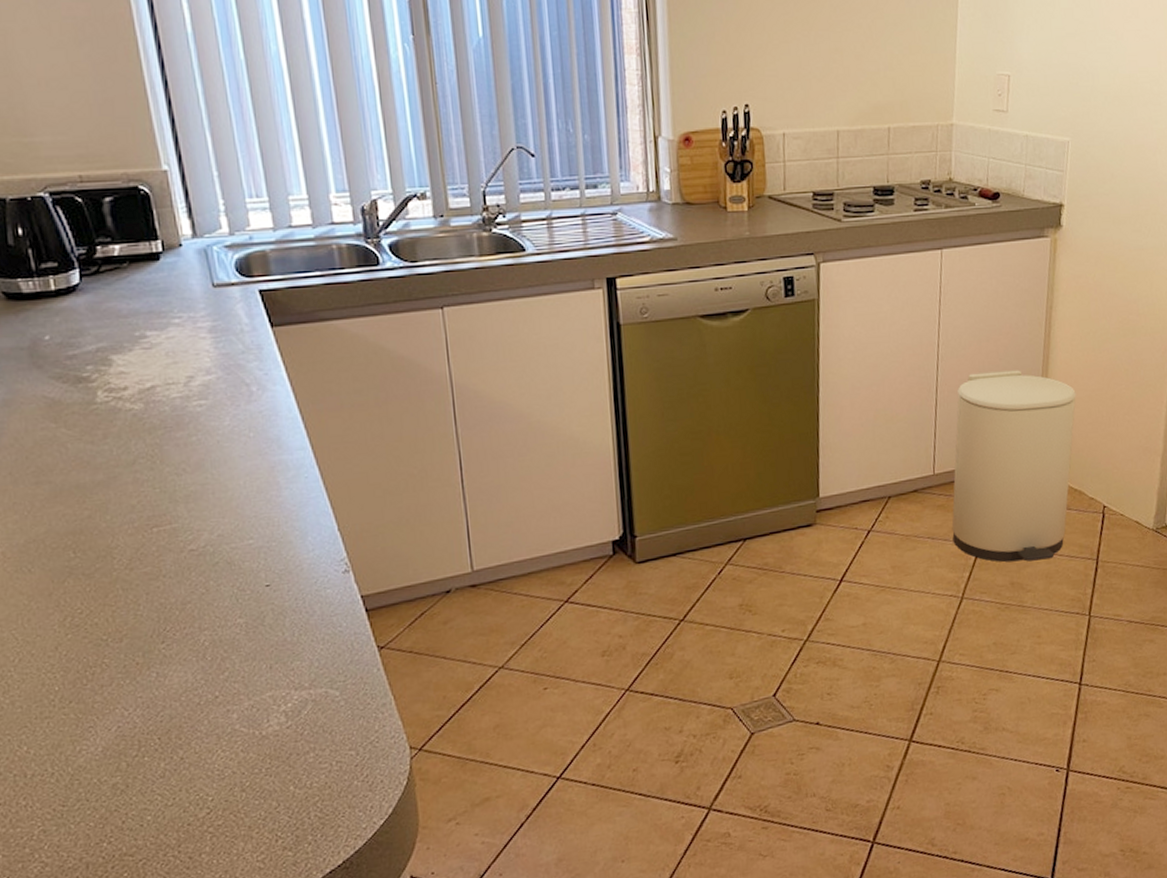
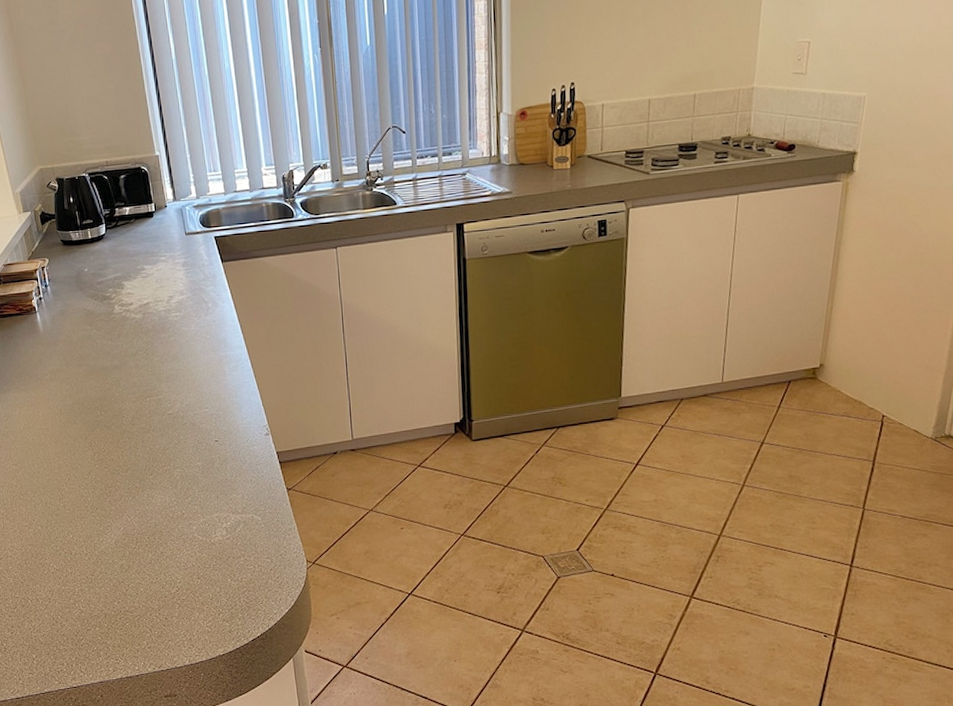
pedal bin: present [951,370,1076,562] -> none [736,296,861,459]

